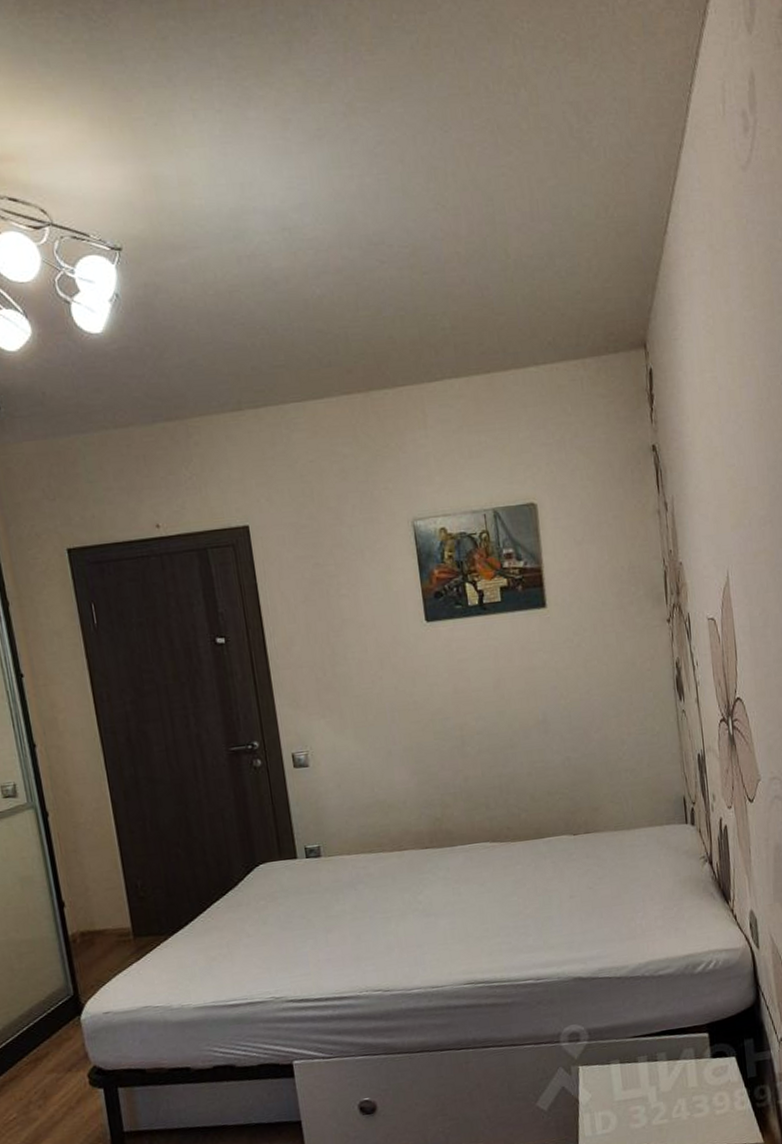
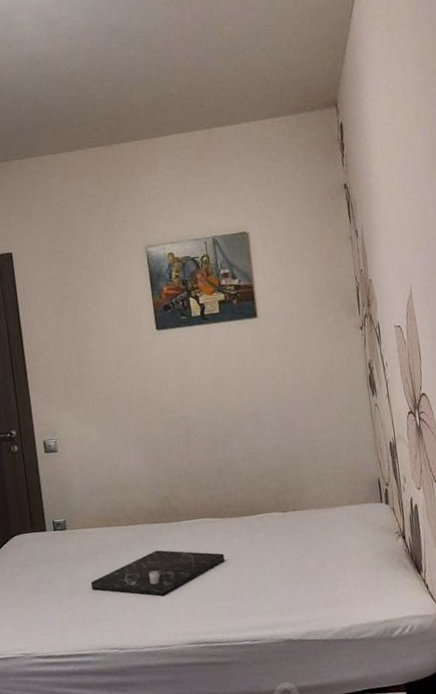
tray: none [350,879,506,931] -> present [90,550,225,596]

